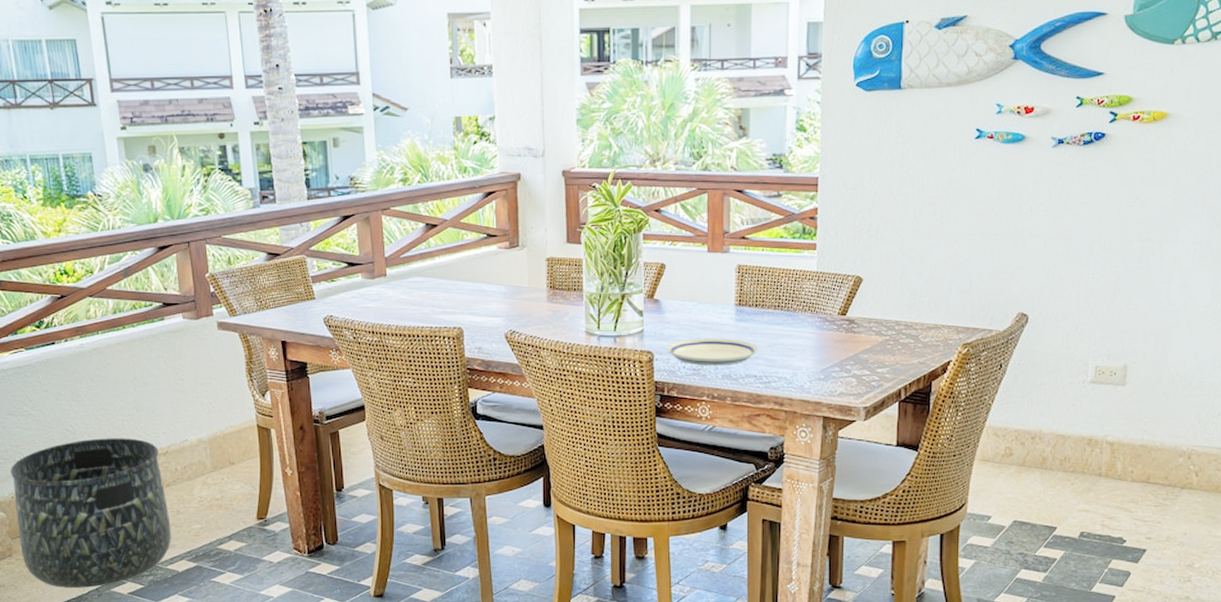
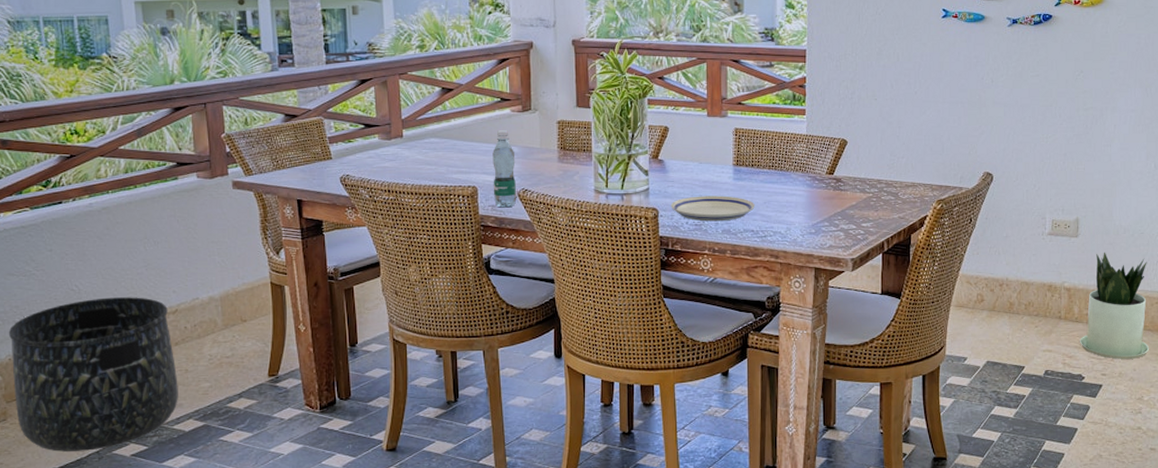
bottle: none [479,268,503,350] -> present [493,130,516,208]
planter: none [1122,402,1206,522] -> present [1080,252,1150,359]

